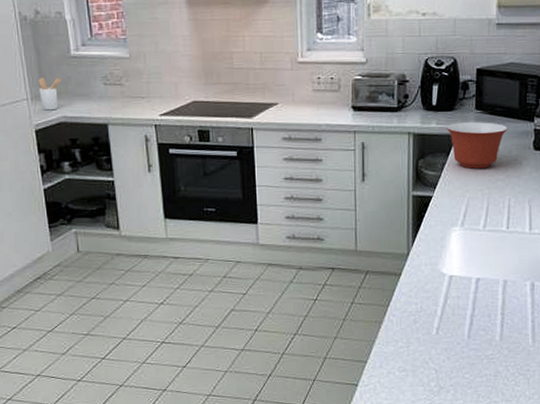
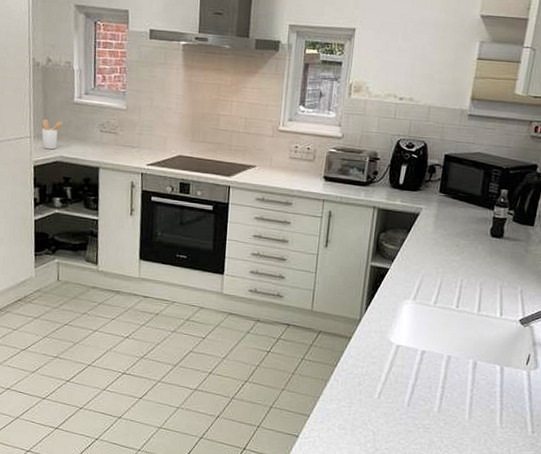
mixing bowl: present [445,122,509,169] -> none [409,202,469,249]

